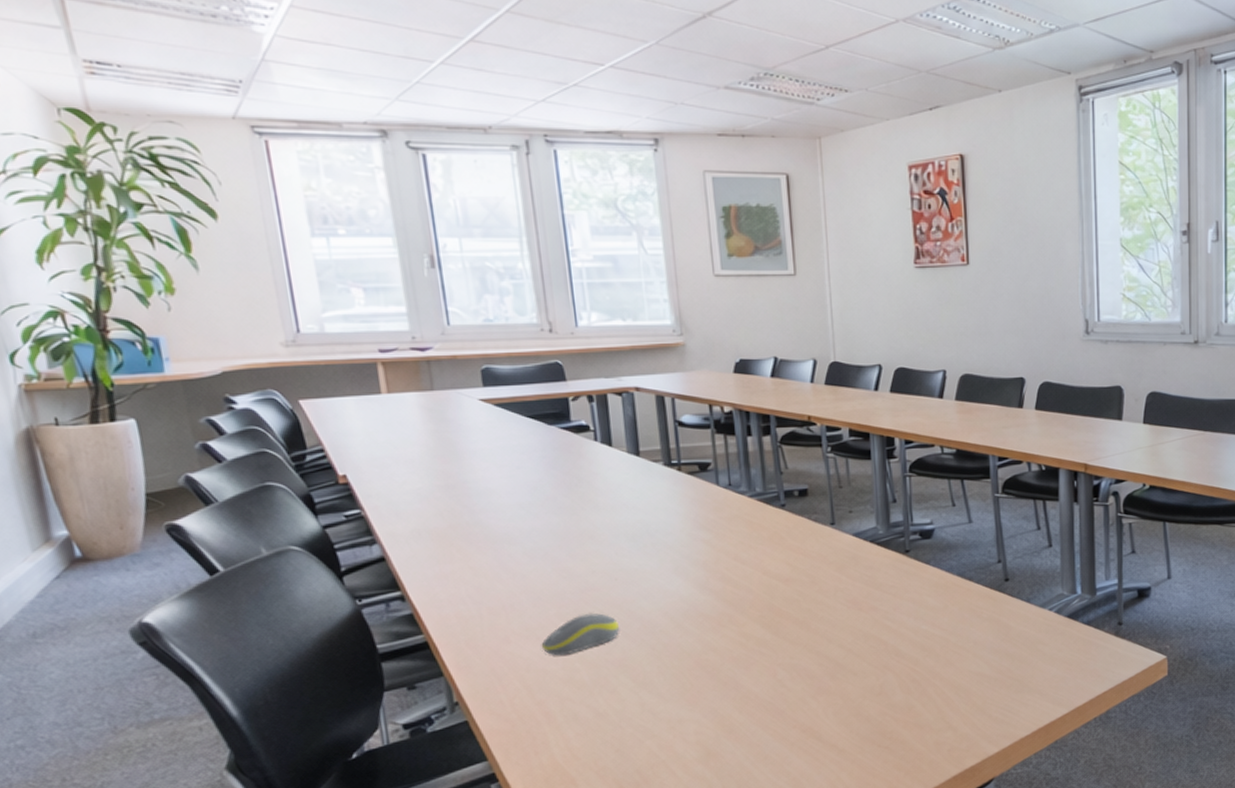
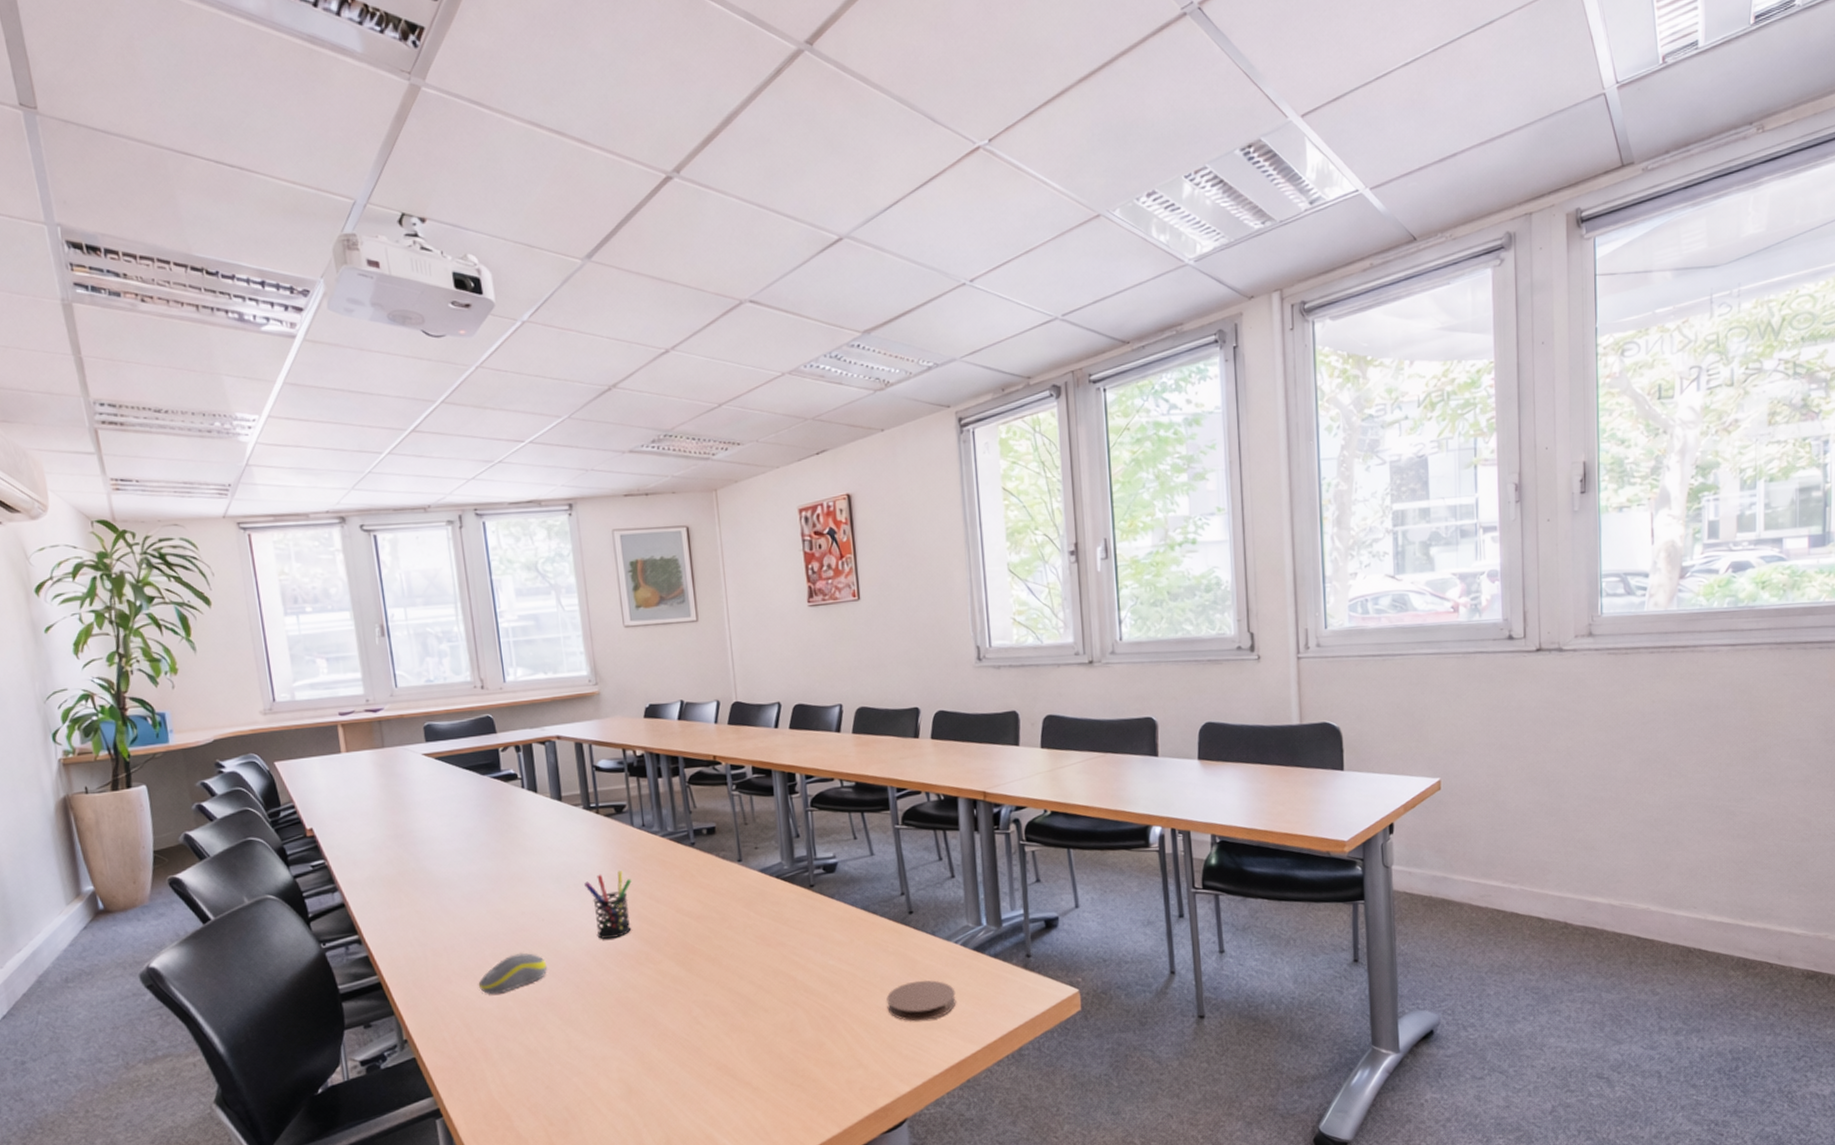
pen holder: none [663,531,716,601] -> present [584,871,632,939]
coaster: none [978,645,1048,685] -> present [886,980,957,1022]

